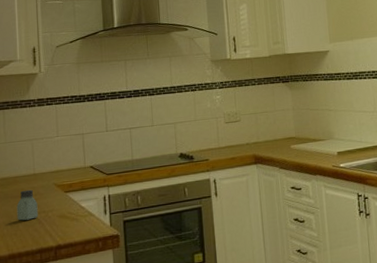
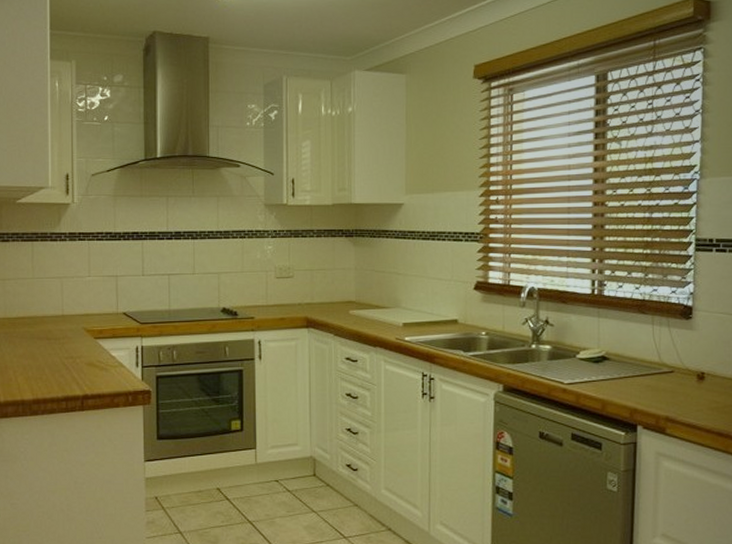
saltshaker: present [16,189,38,221] -> none [43,332,65,364]

